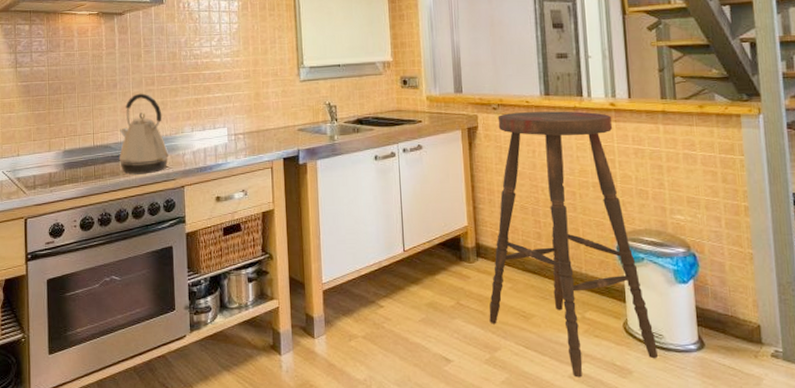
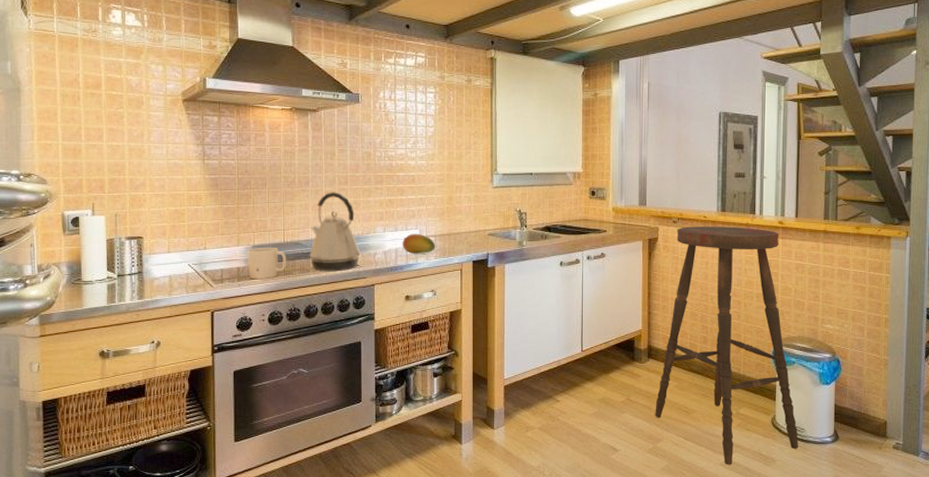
mug: none [58,151,97,185] -> present [247,247,287,280]
fruit: none [210,131,245,154] -> present [402,233,436,255]

